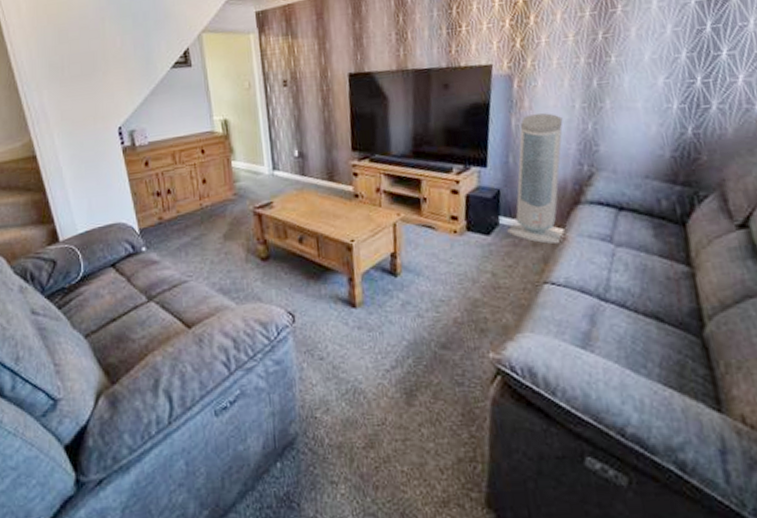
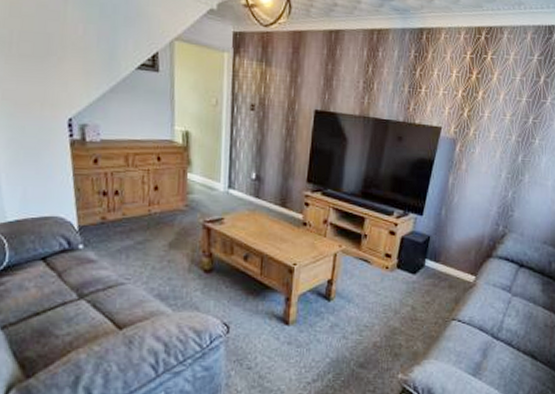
air purifier: present [507,113,564,244] -> none [430,176,490,289]

